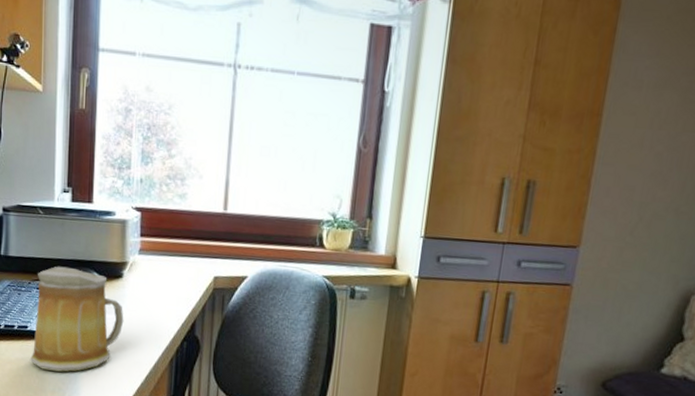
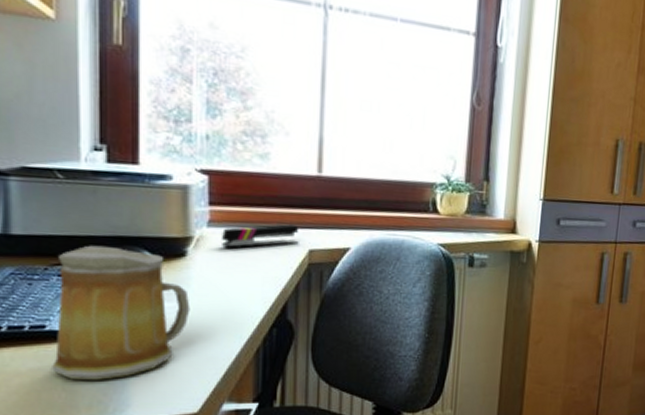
stapler: none [149,254,207,273] -> present [222,224,299,248]

